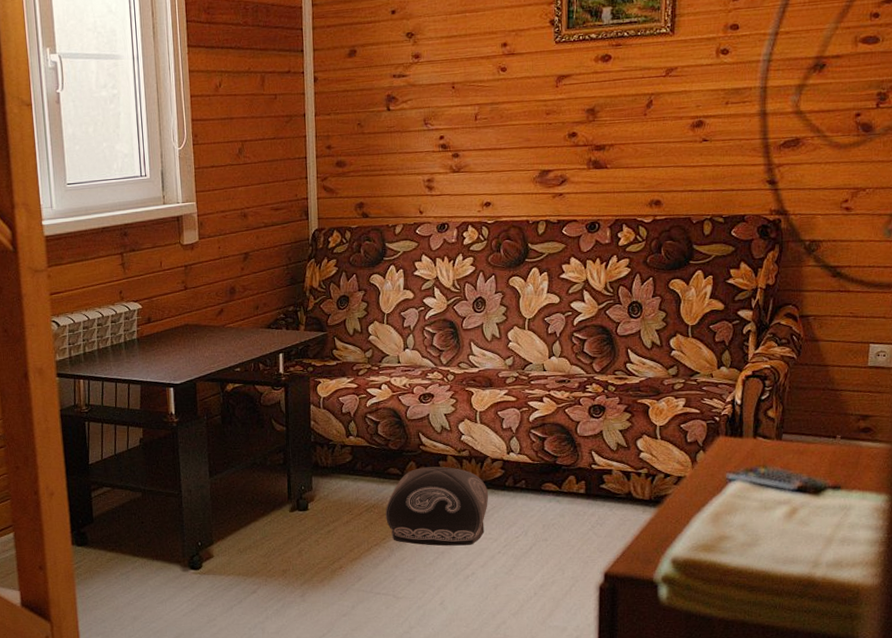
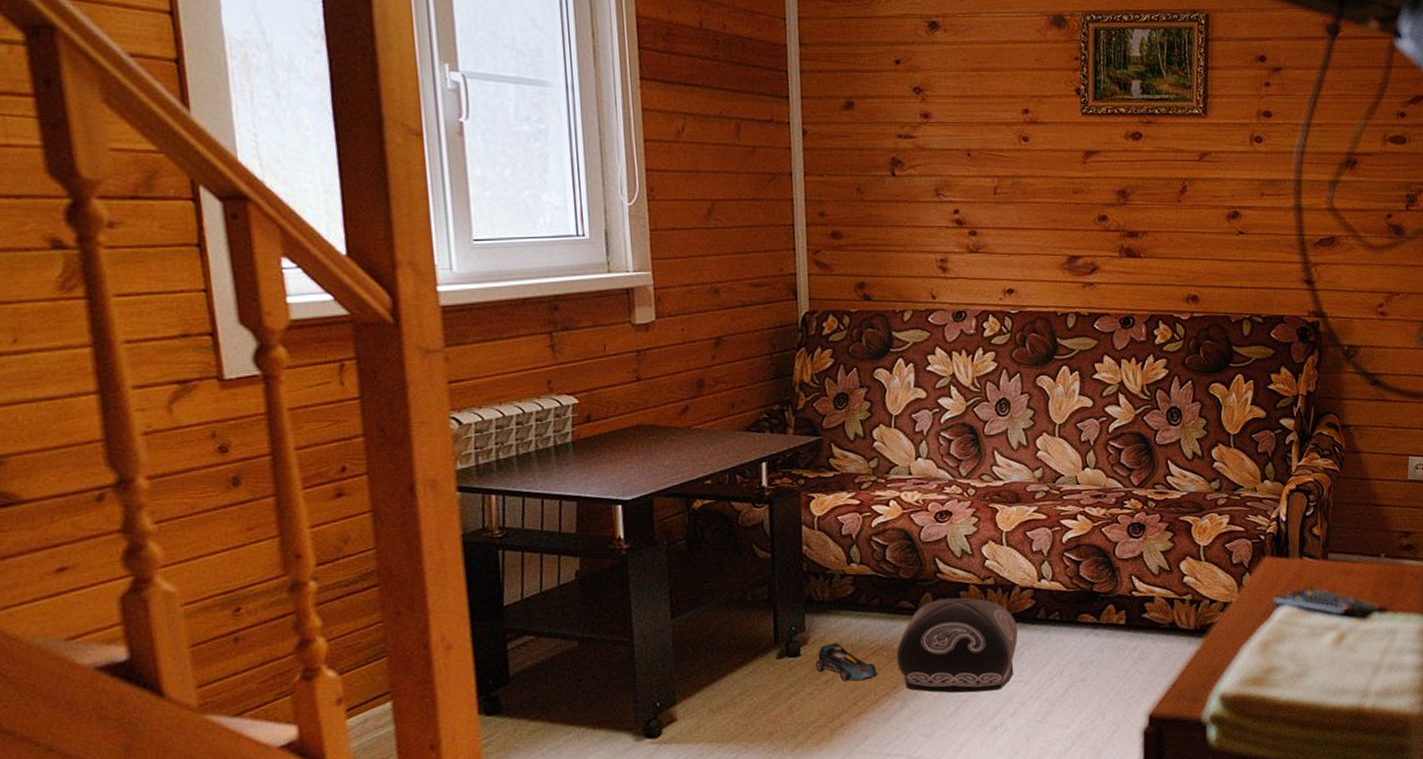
toy car: none [320,501,370,533] -> present [816,643,878,682]

